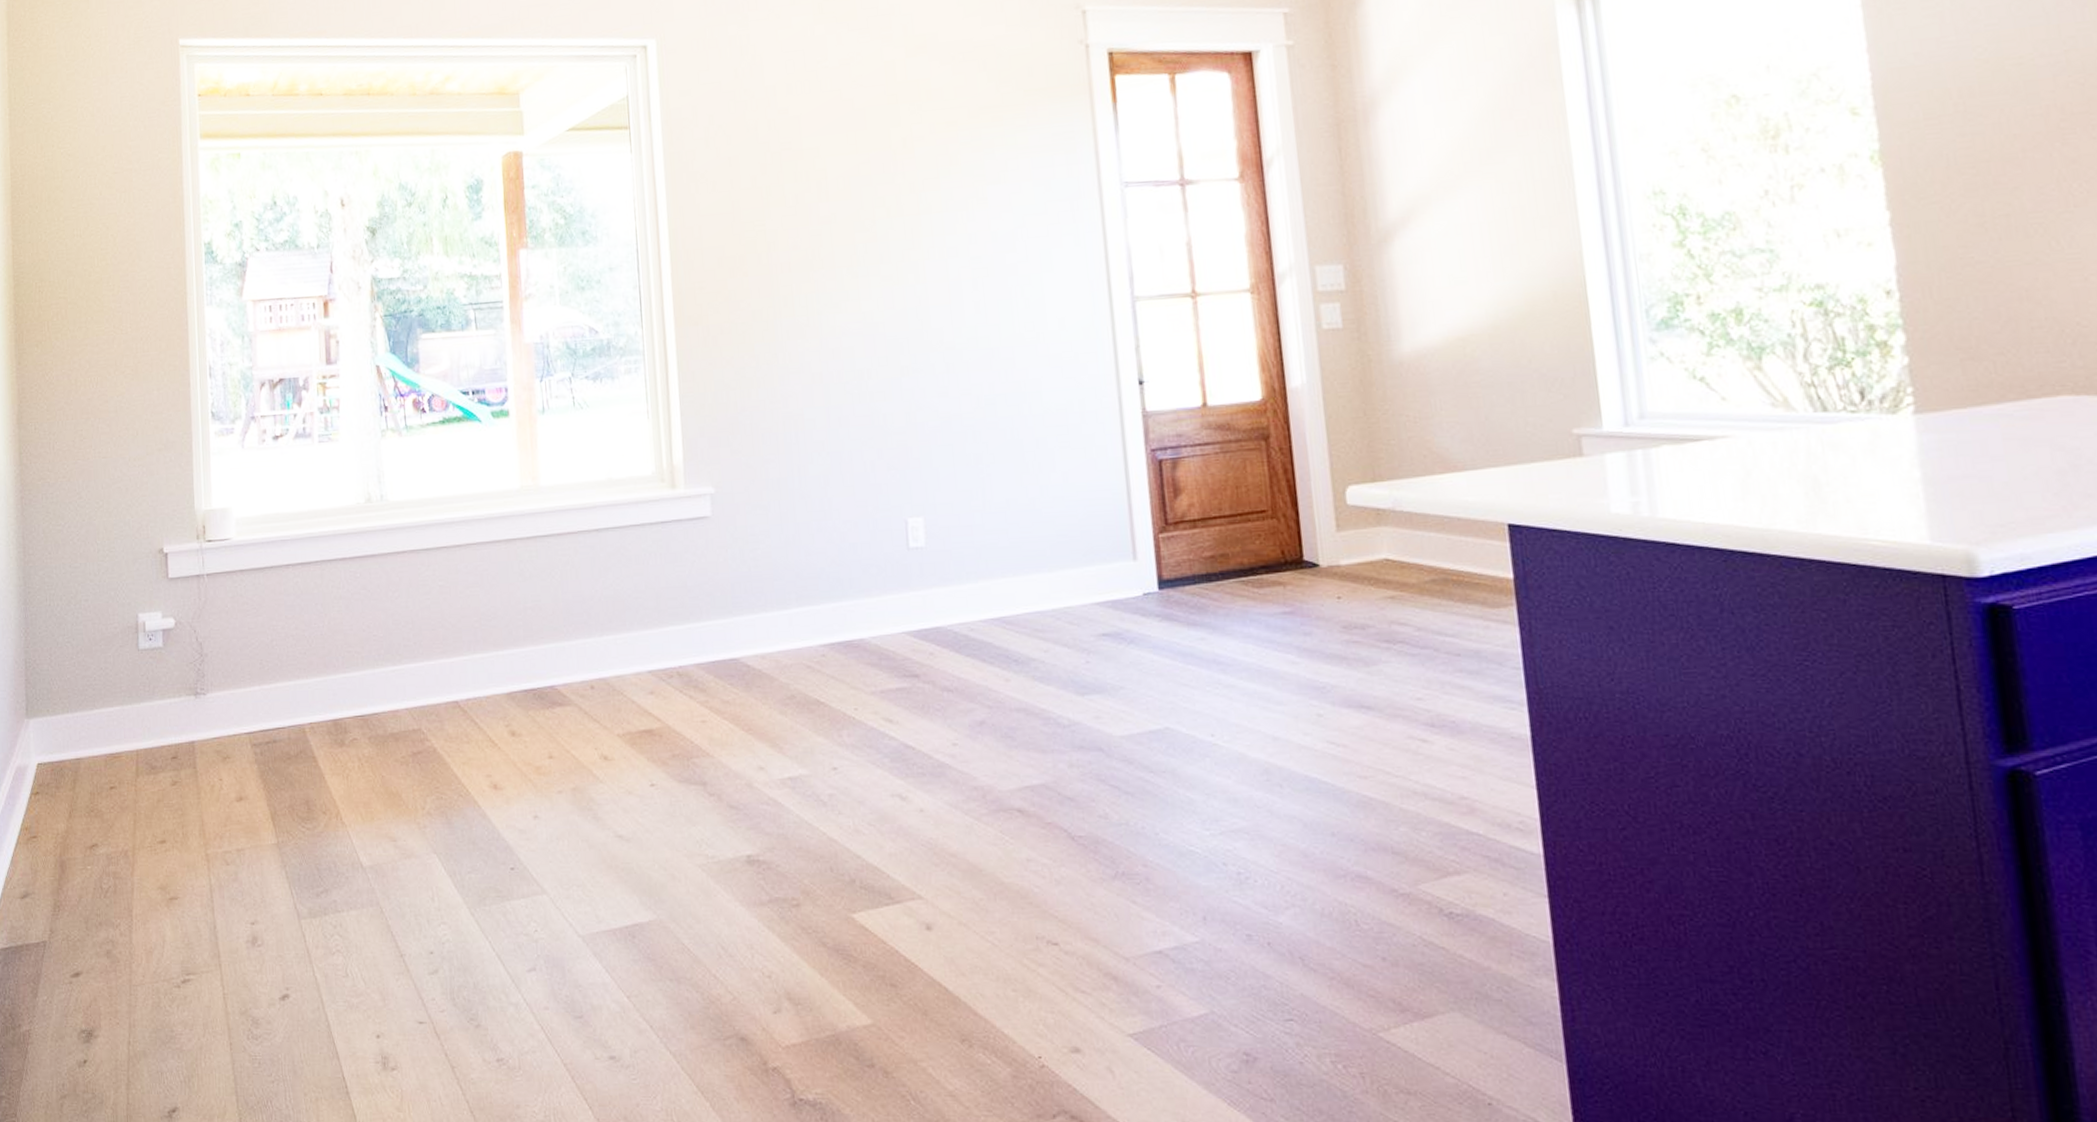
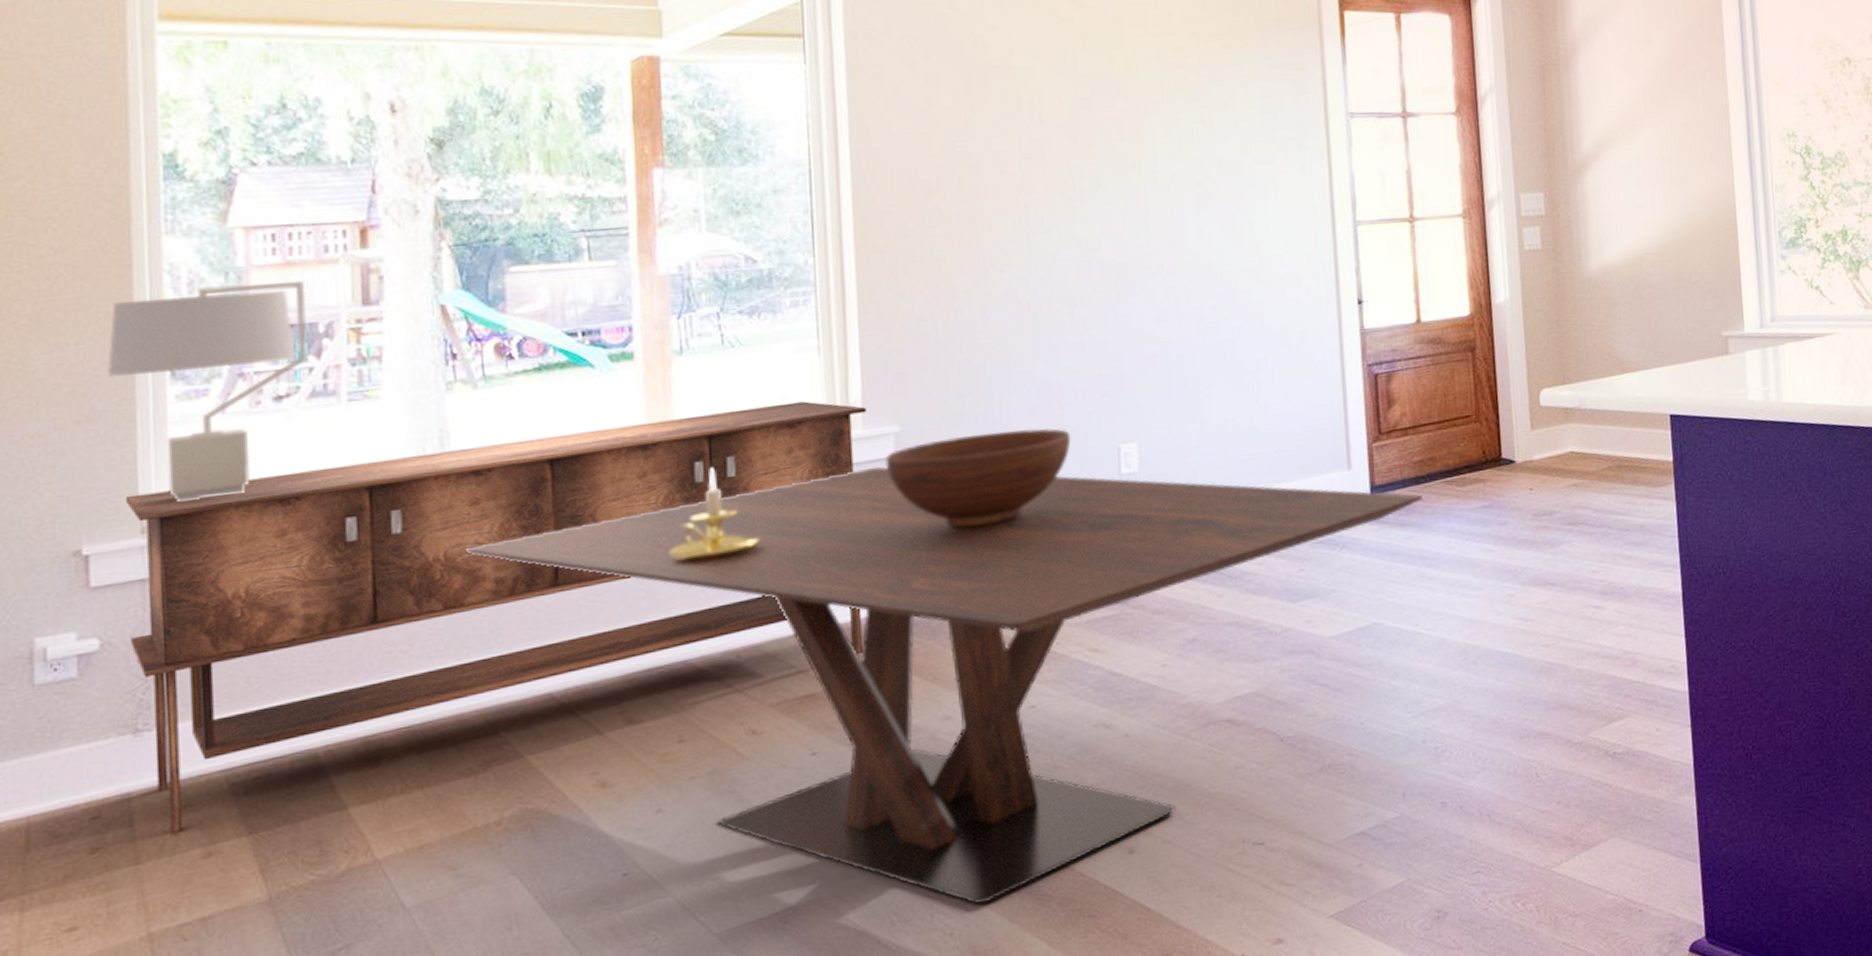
table lamp: none [175,344,293,516] -> present [106,281,308,501]
sideboard: none [187,460,689,778] -> present [125,401,867,833]
dining table: none [396,525,1215,953] -> present [464,467,1423,904]
candle holder: none [539,516,606,599] -> present [670,468,760,563]
fruit bowl: none [703,497,863,589] -> present [885,428,1071,528]

